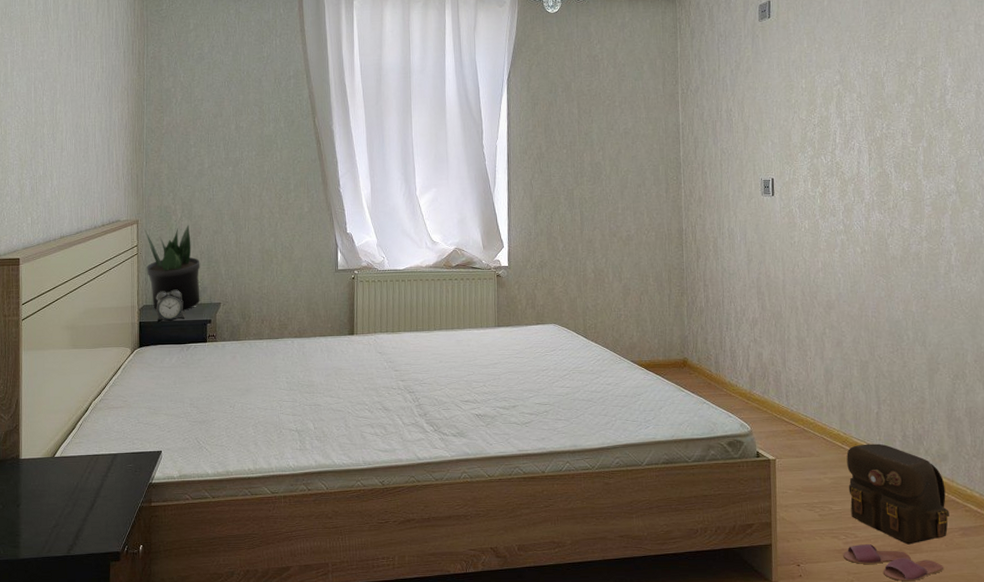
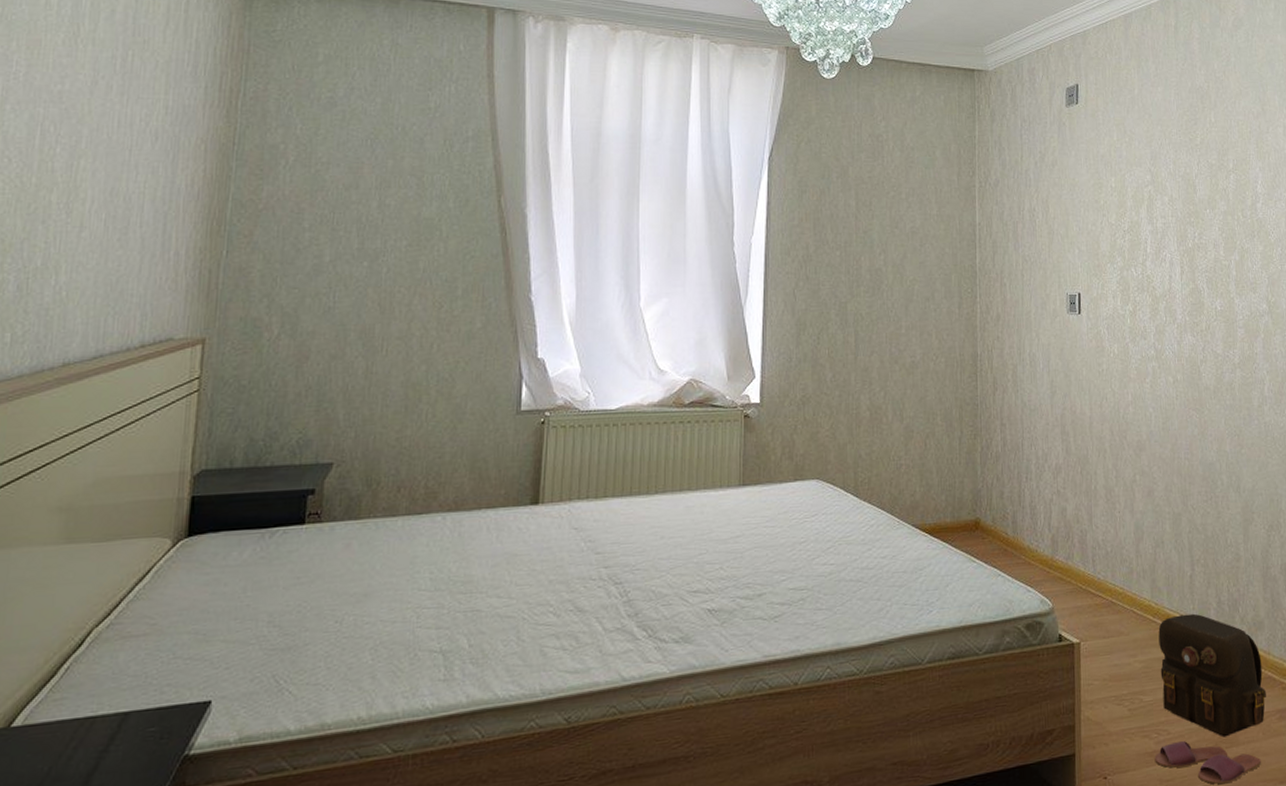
planter: present [143,225,200,311] -> none [212,347,304,477]
alarm clock: present [156,289,185,323] -> none [222,444,271,497]

